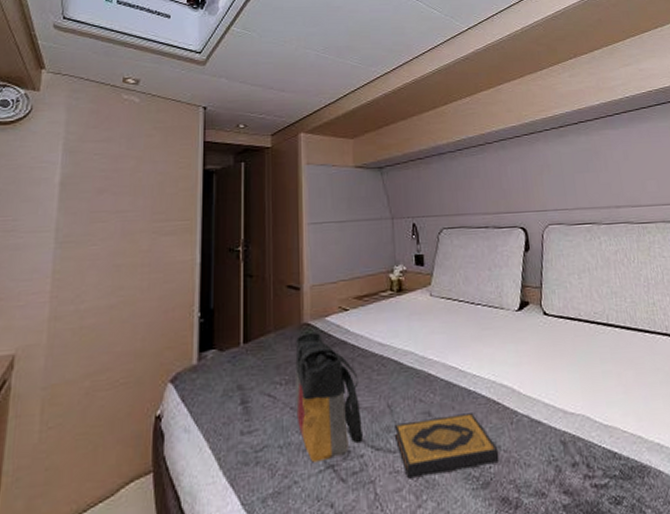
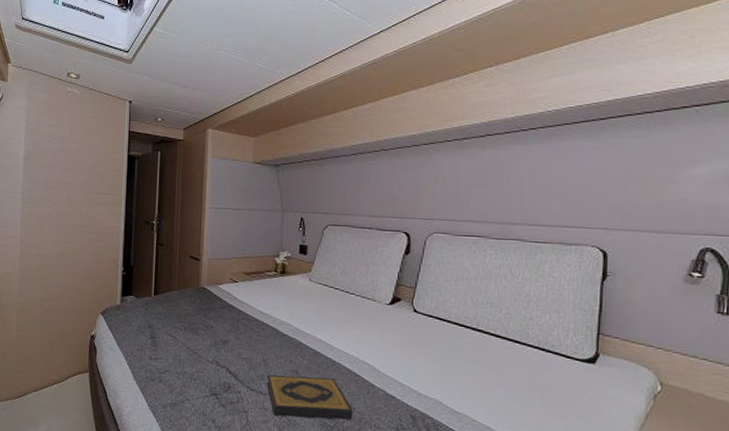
tote bag: present [295,333,363,463] -> none [191,295,241,390]

